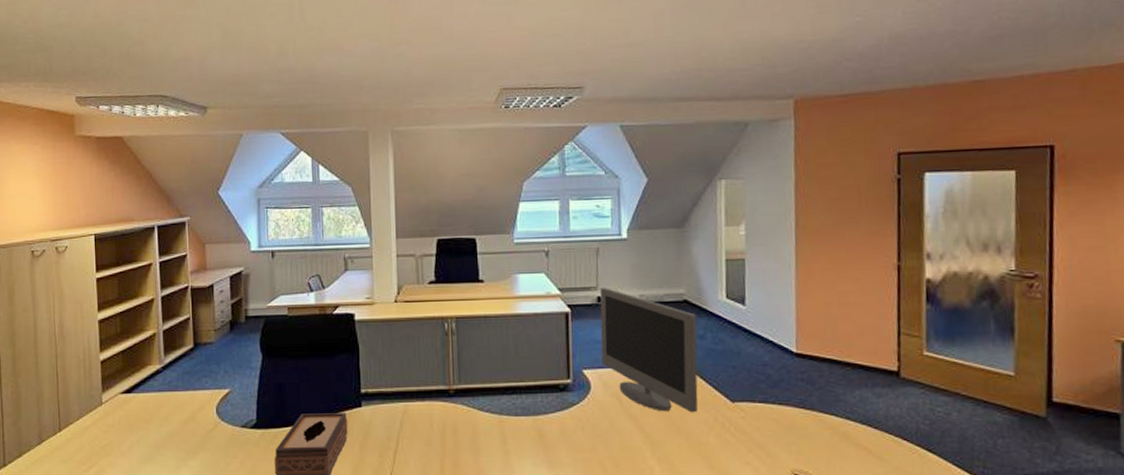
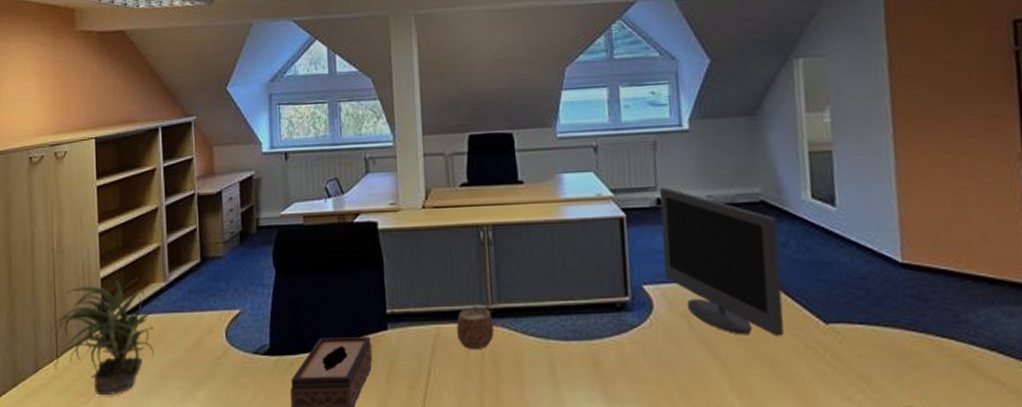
potted plant: none [52,361,162,465] -> present [49,278,166,396]
mug: none [422,387,455,423] -> present [456,306,494,349]

